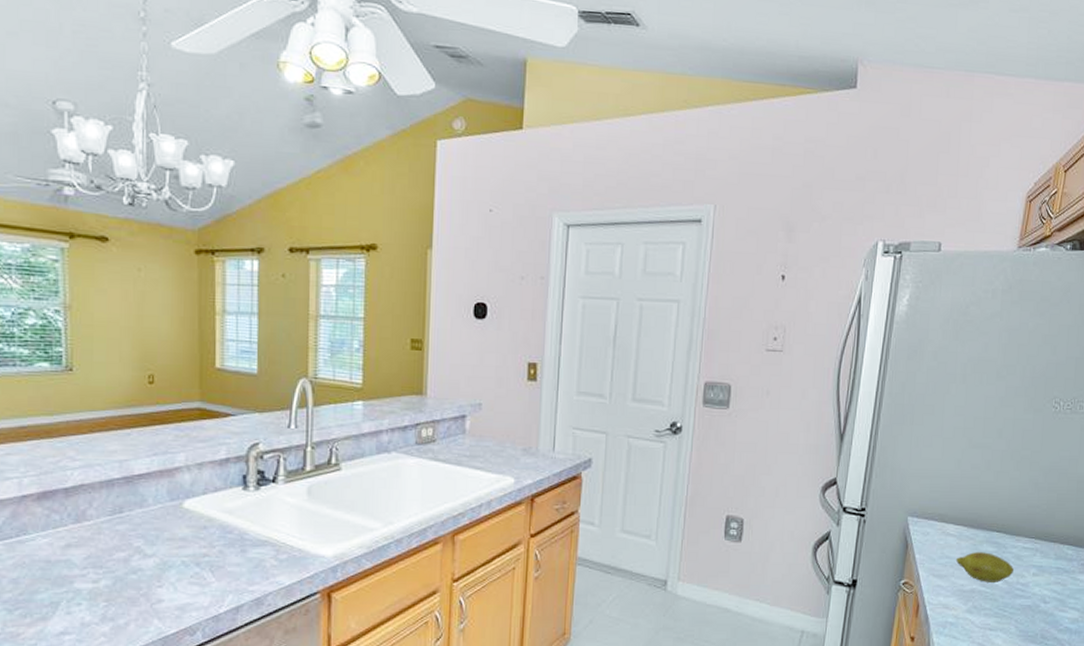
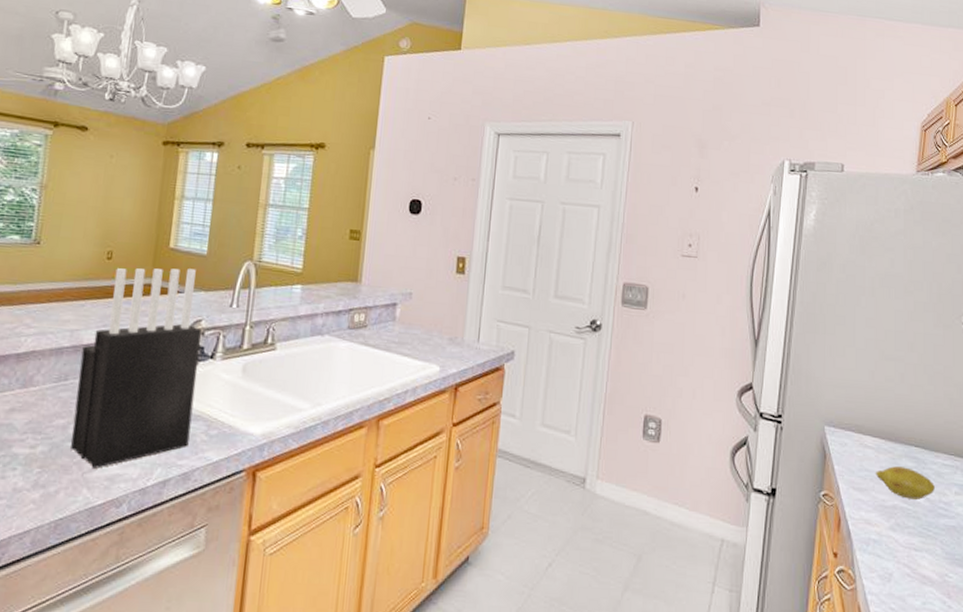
knife block: none [134,389,260,599] -> present [71,268,201,469]

